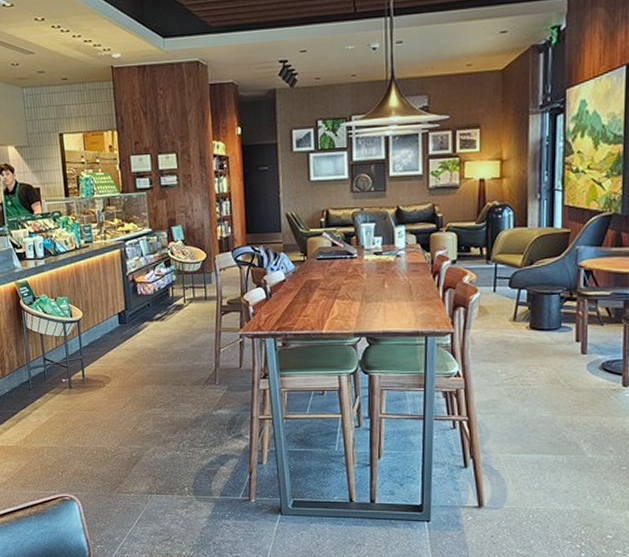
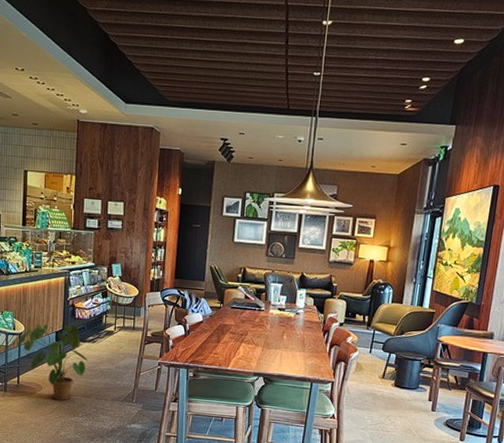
house plant: none [76,303,160,391] -> present [16,323,89,401]

